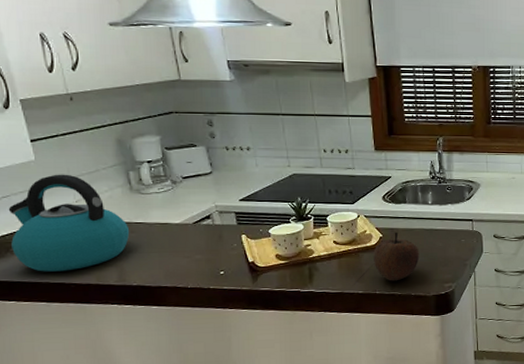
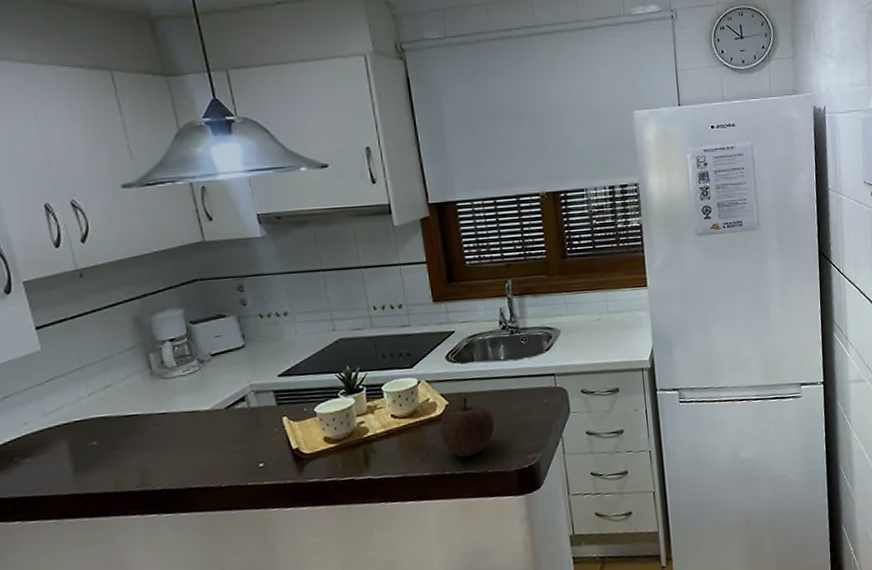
kettle: present [8,174,130,272] -> none [11,363,152,483]

